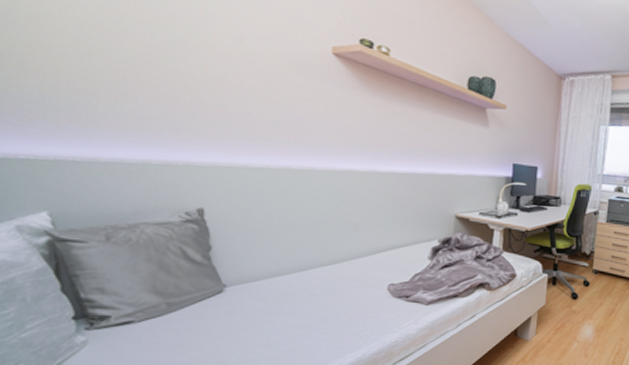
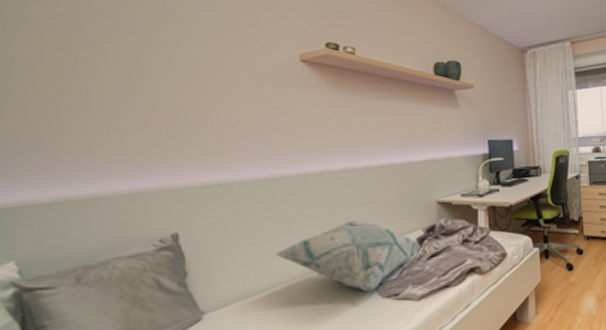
decorative pillow: none [294,221,435,290] -> present [274,220,421,292]

